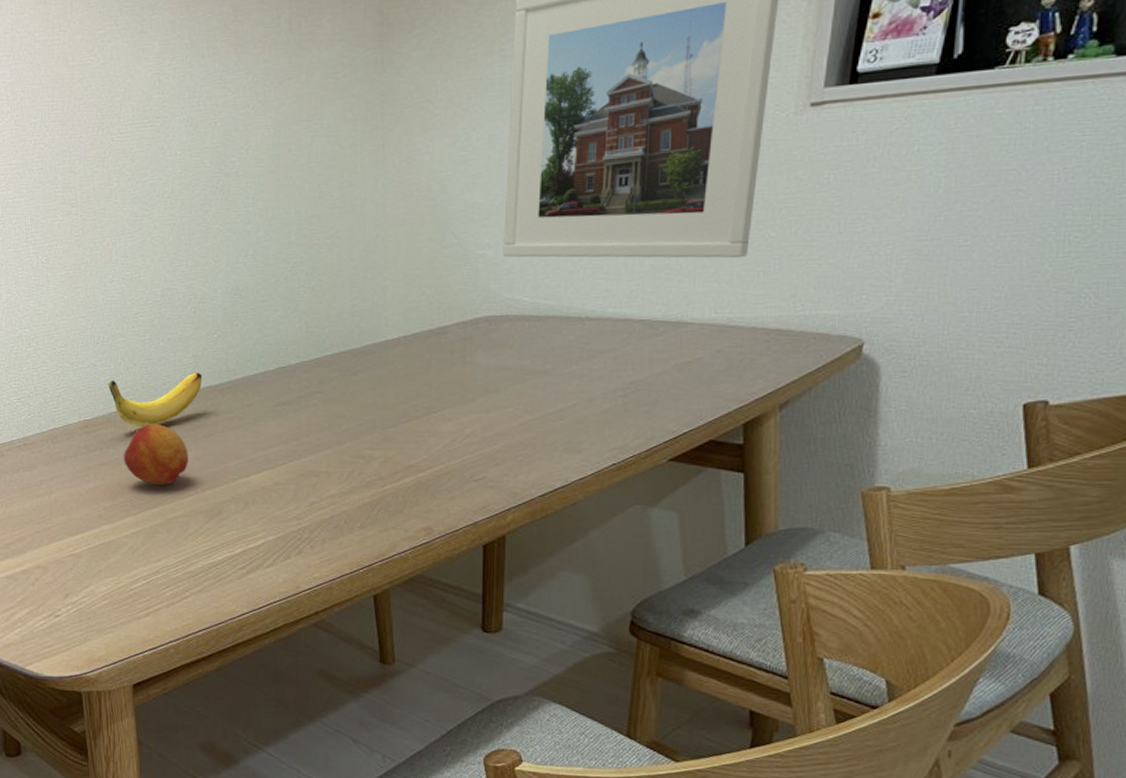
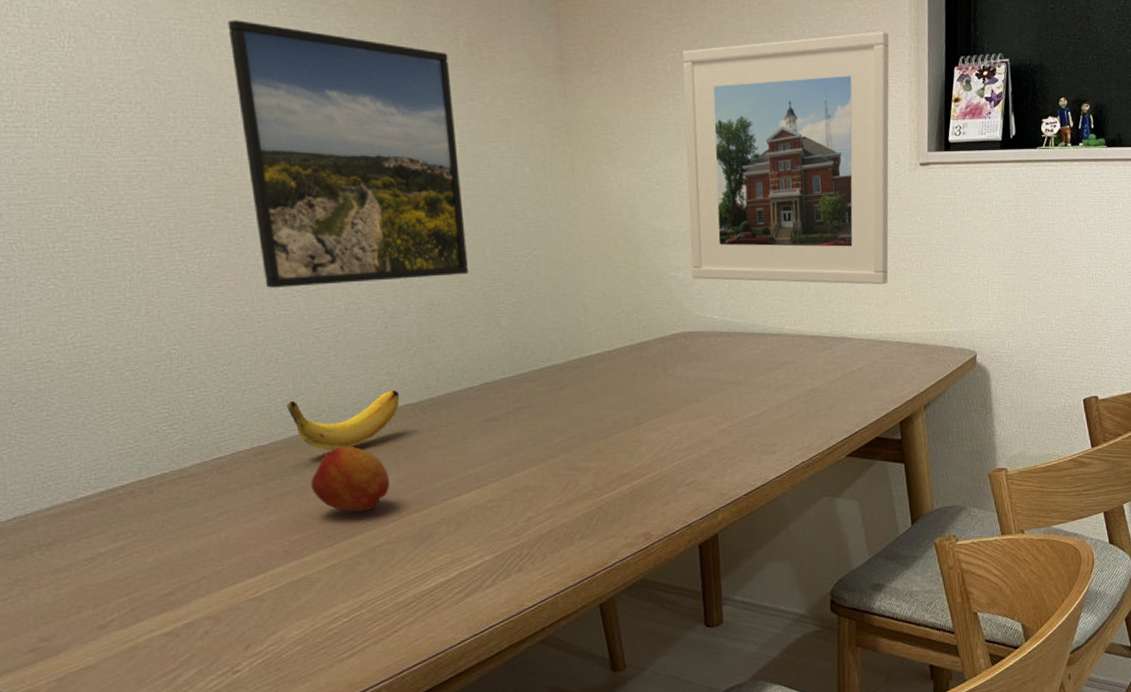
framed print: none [80,25,273,276] -> present [227,20,468,288]

